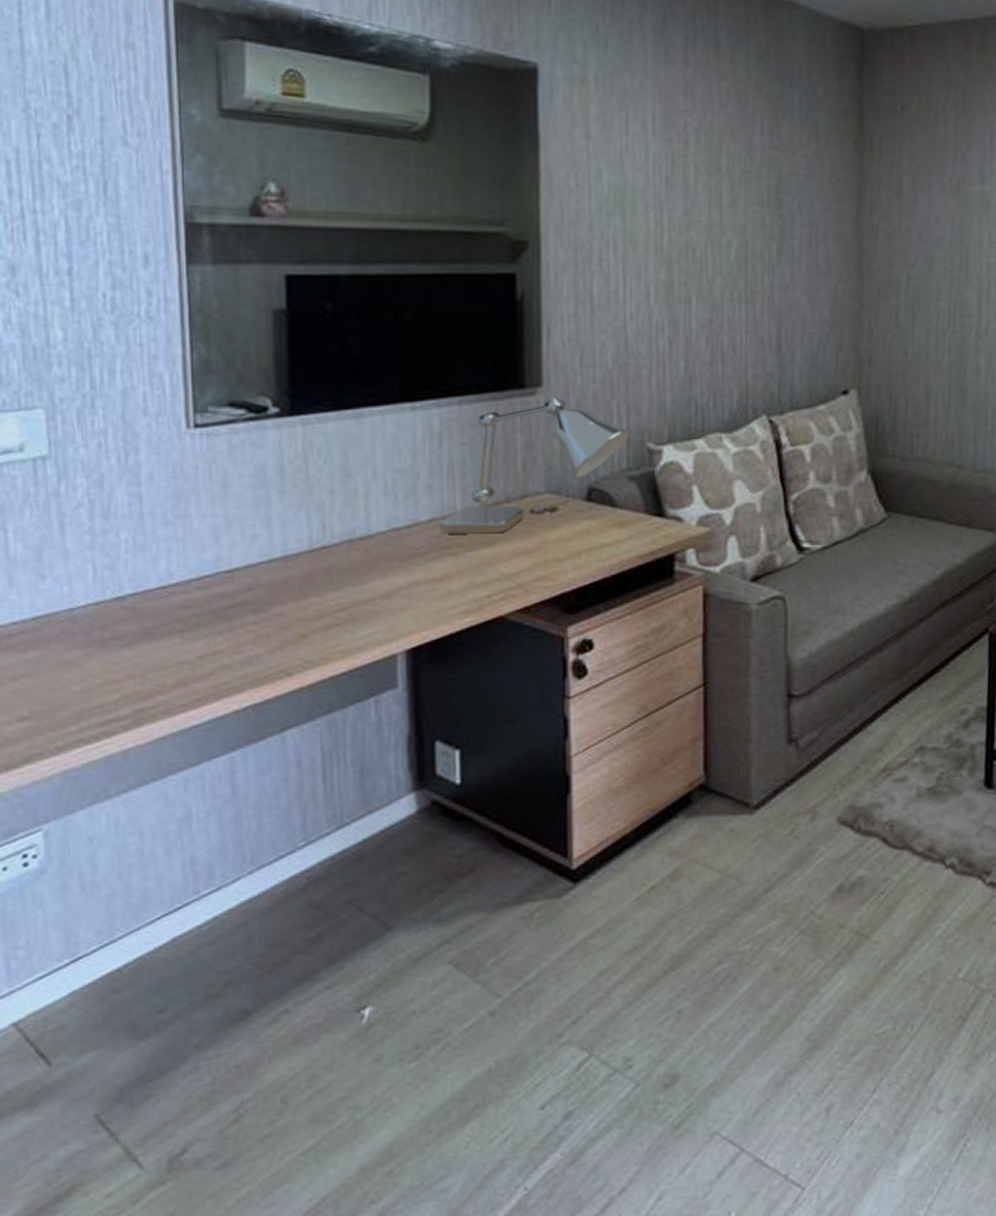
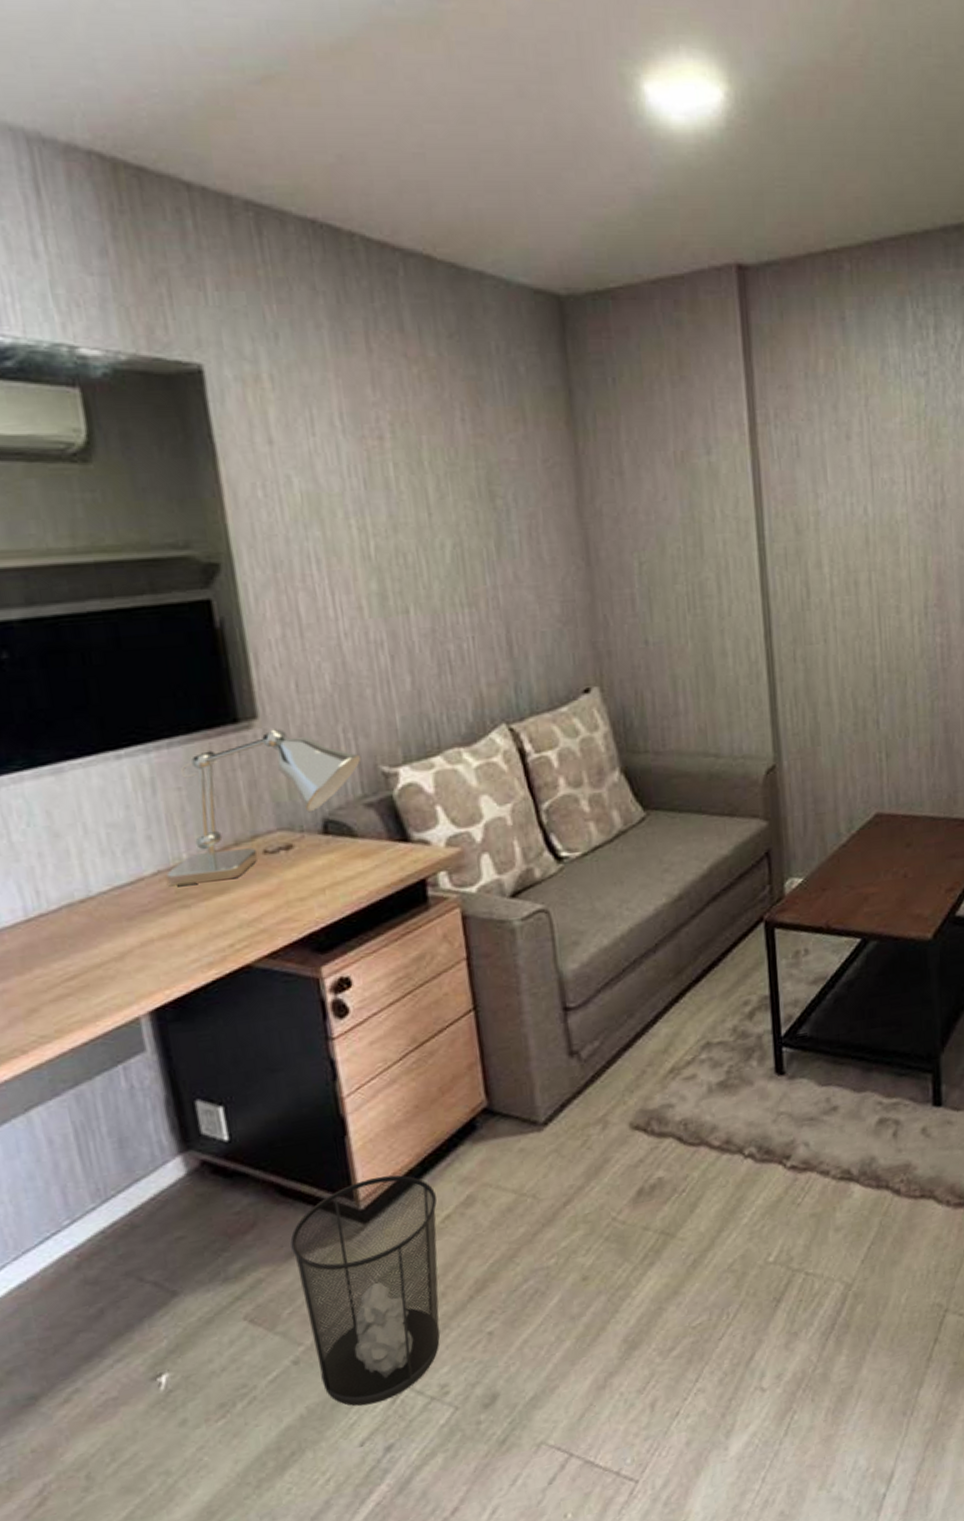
waste bin: none [503,839,646,1068] -> present [290,1175,441,1406]

